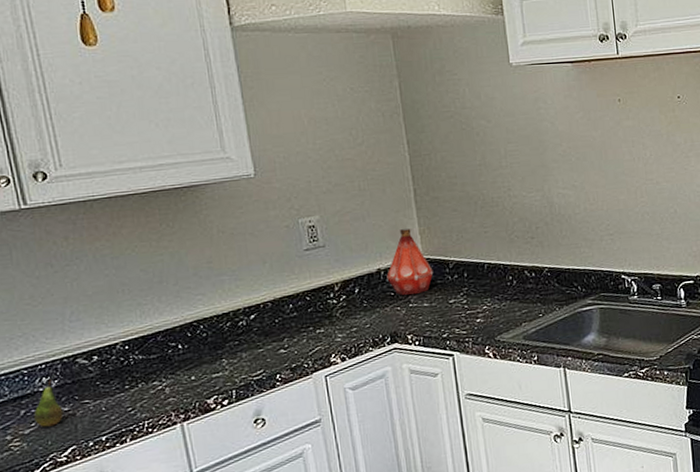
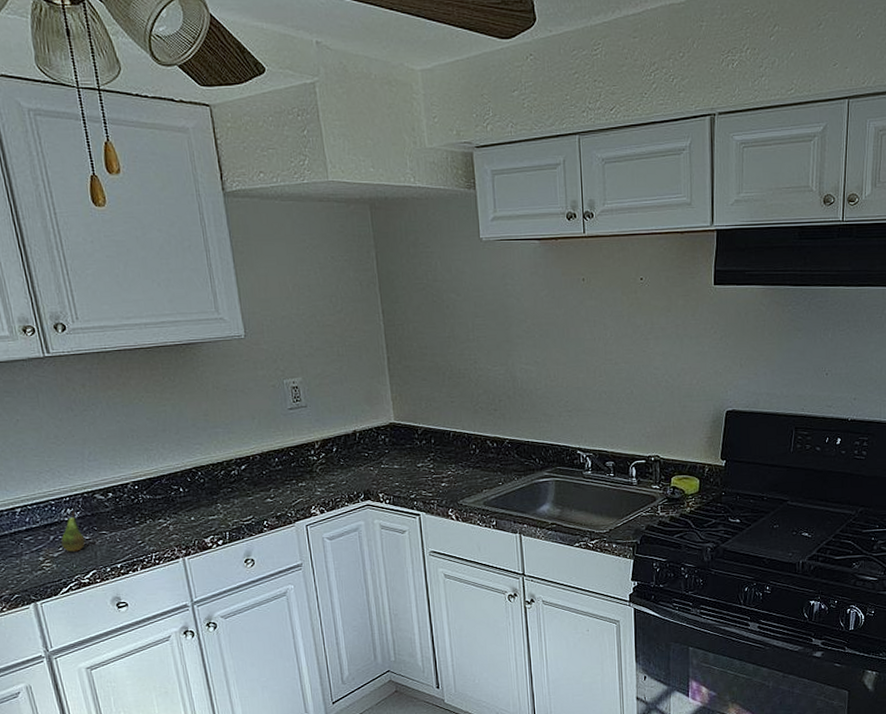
bottle: present [386,228,434,295] -> none [361,394,404,456]

